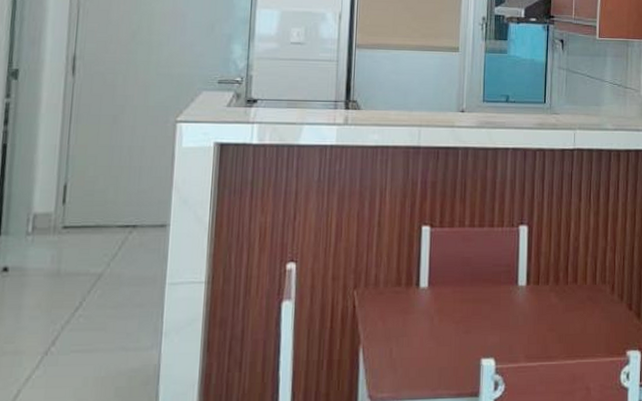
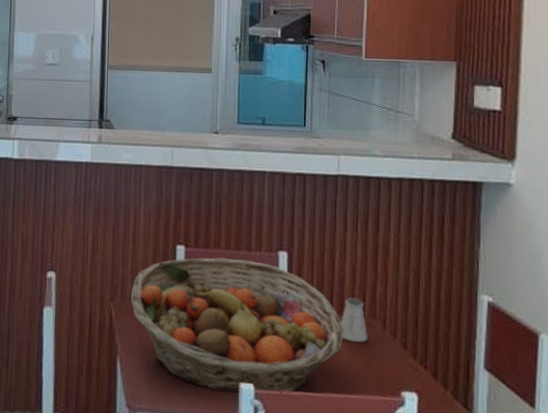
fruit basket: none [374,236,578,371] -> present [130,258,344,394]
saltshaker: none [575,266,598,308] -> present [340,297,367,342]

